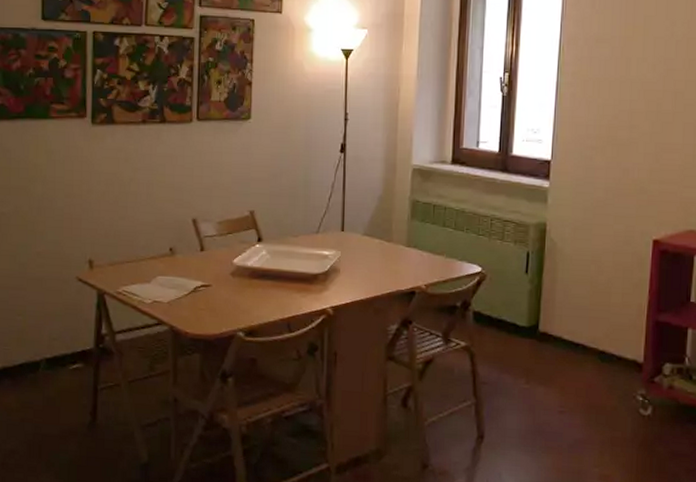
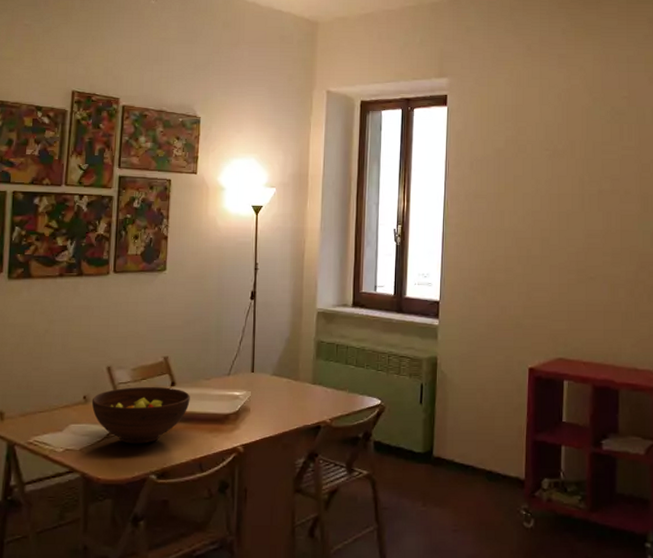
fruit bowl: none [178,241,277,300] -> present [91,387,190,444]

